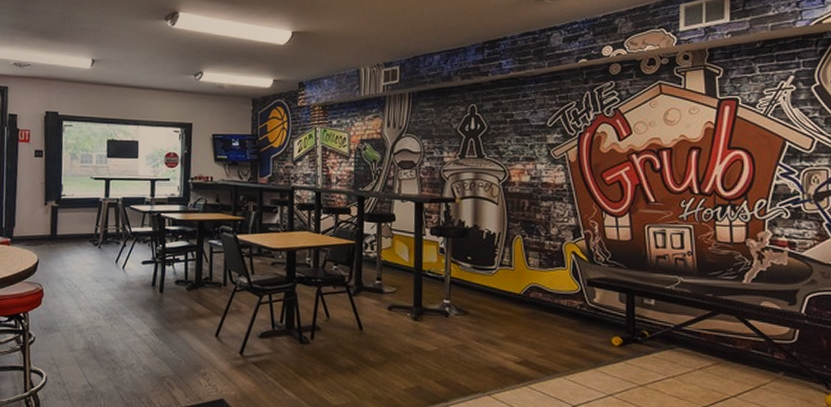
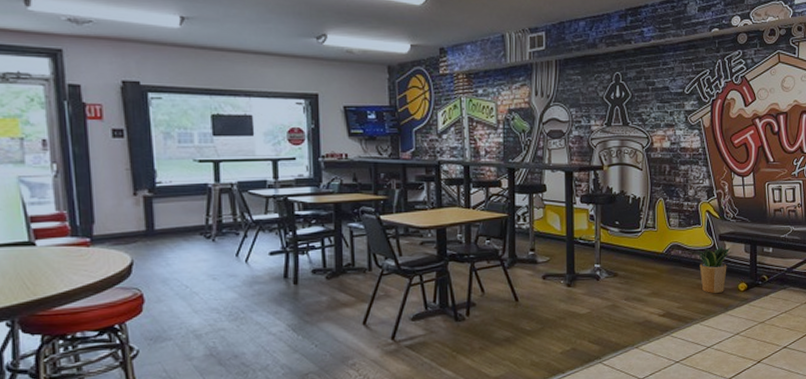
potted plant: none [559,291,605,346] -> present [696,246,733,294]

